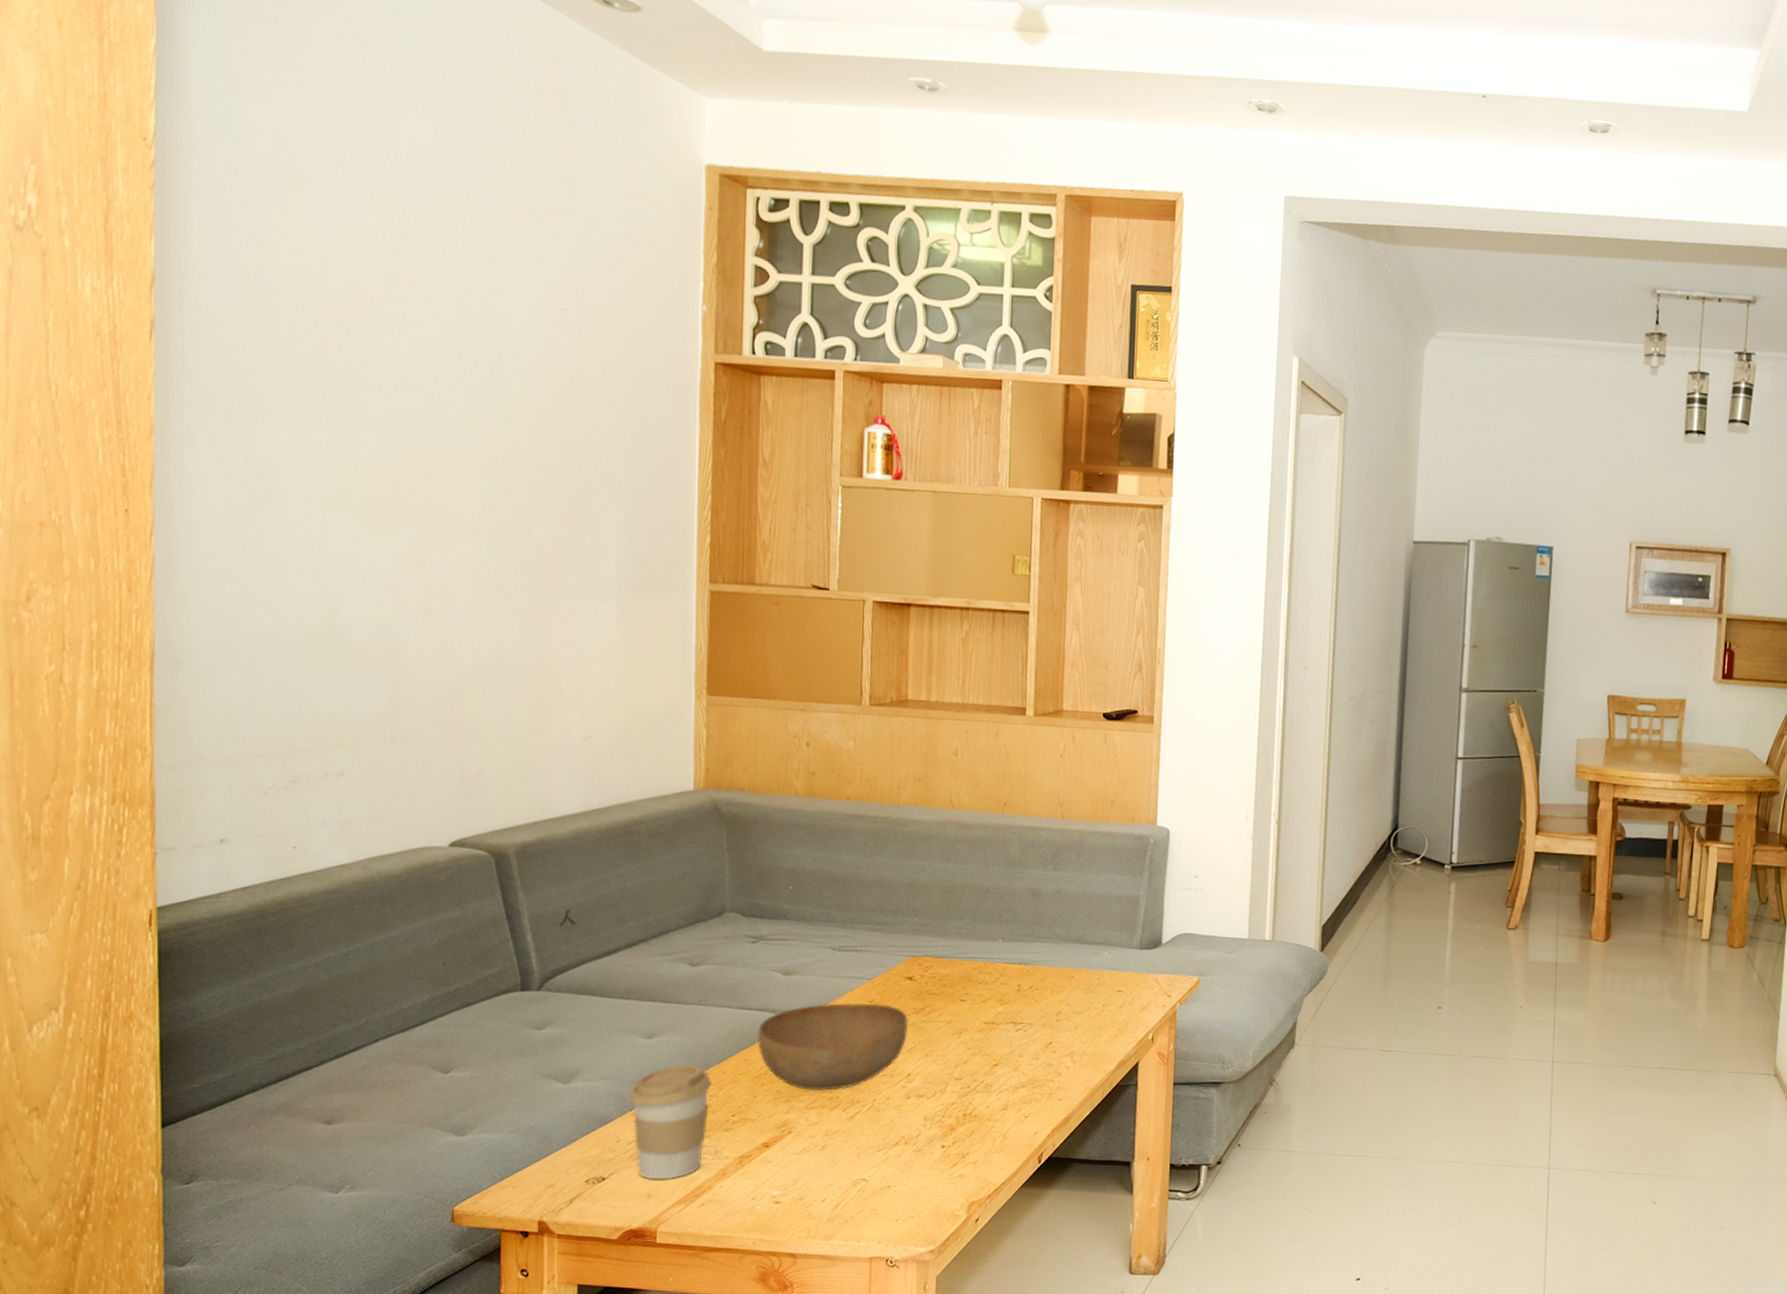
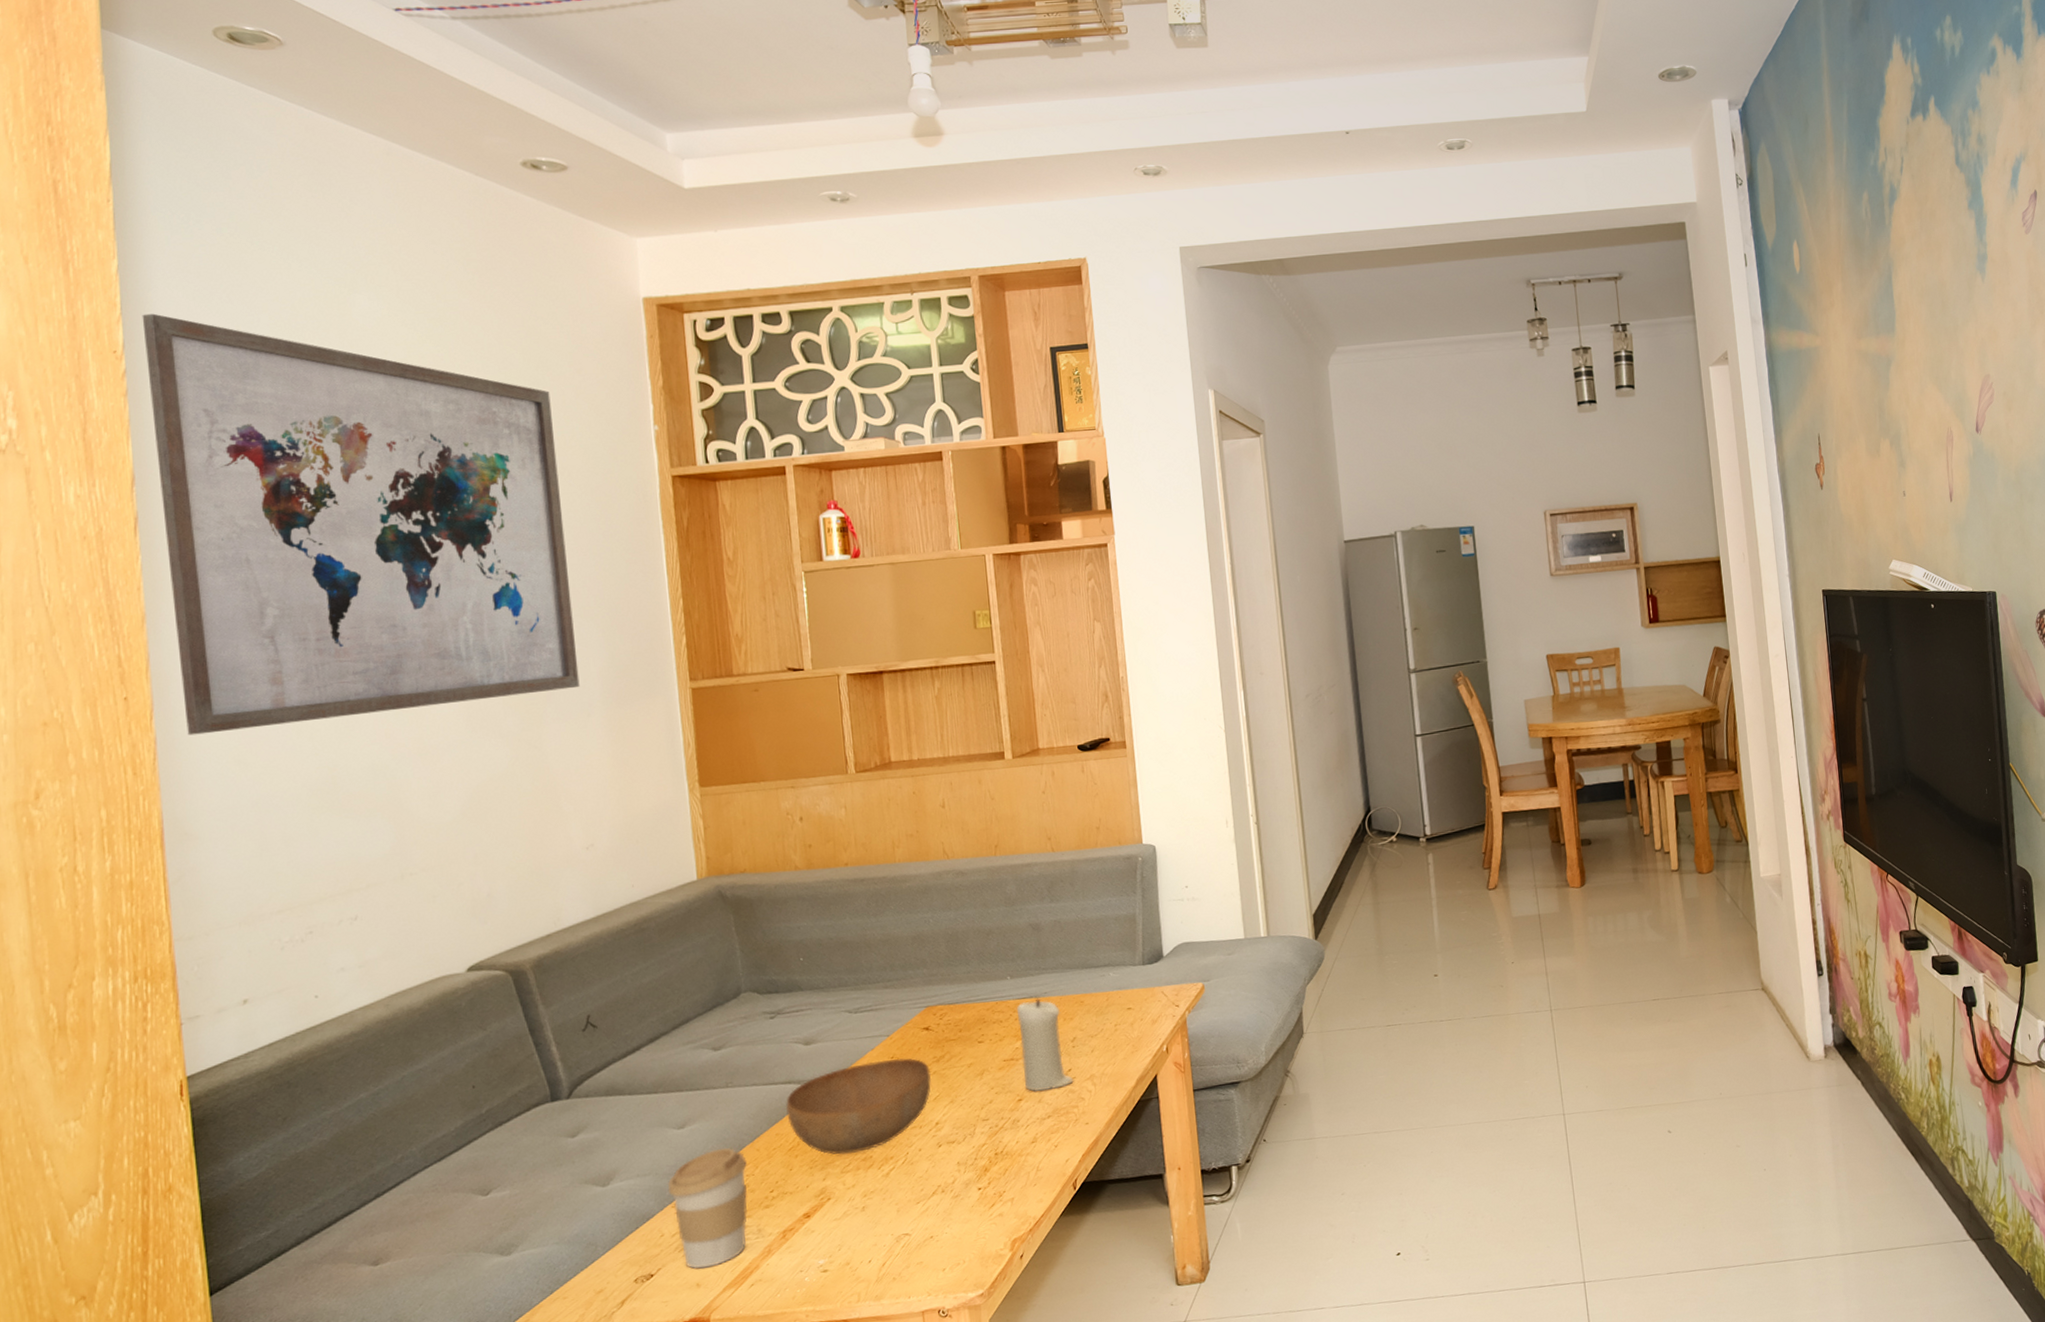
wall art: none [176,102,597,572] -> present [142,313,580,736]
candle: none [1002,966,1053,1060] -> present [1016,998,1074,1093]

